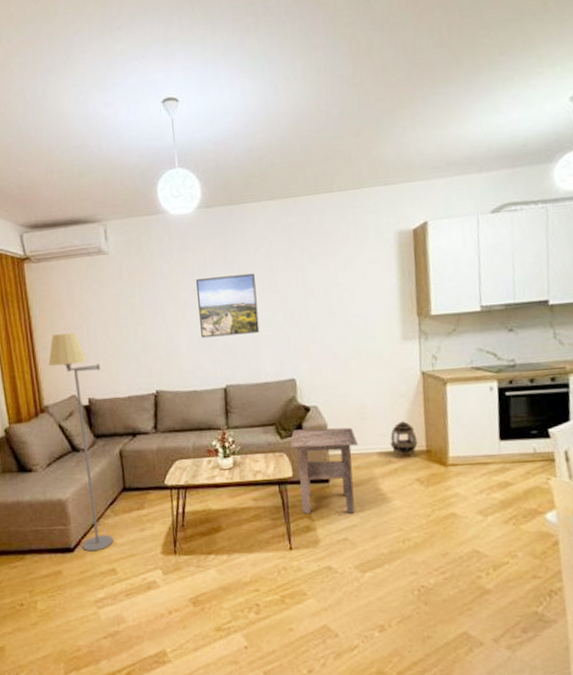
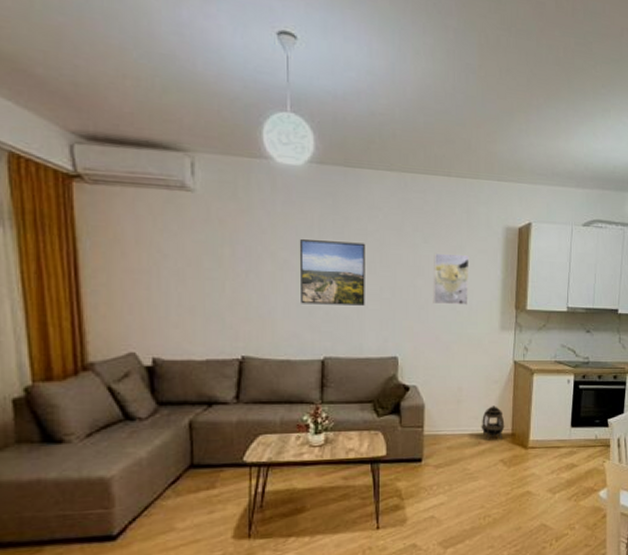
floor lamp: present [48,333,114,552] -> none [99,277,173,539]
side table: present [290,427,358,514] -> none [386,408,452,493]
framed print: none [322,267,364,323] -> present [432,252,470,305]

